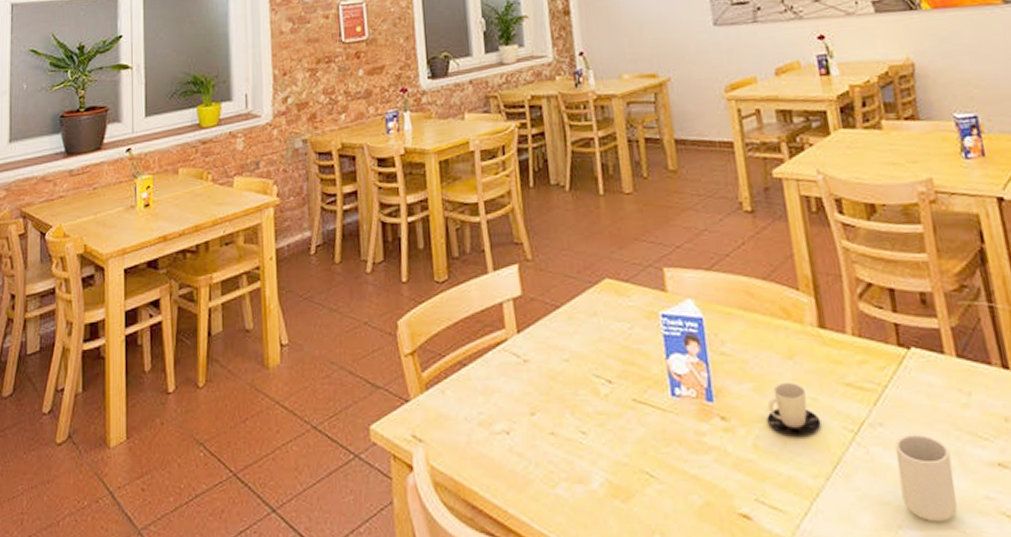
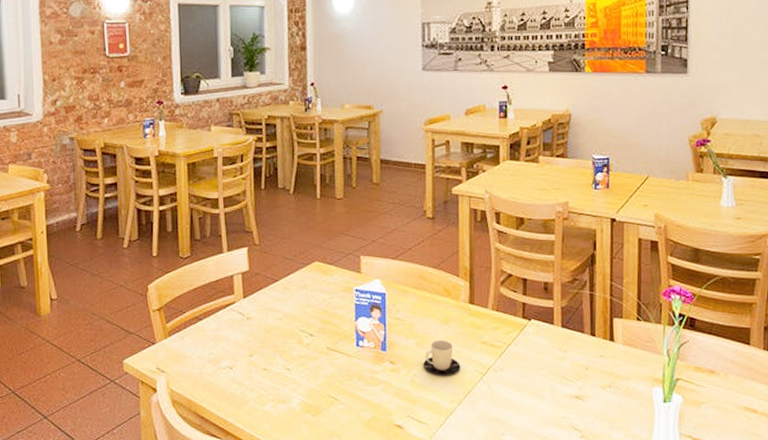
cup: present [894,434,957,523] -> none [508,377,545,432]

